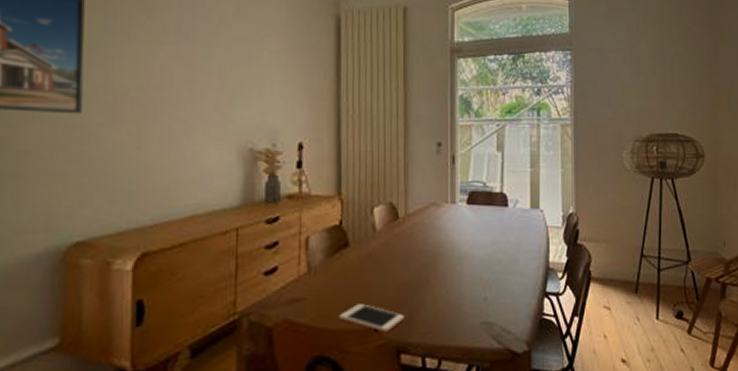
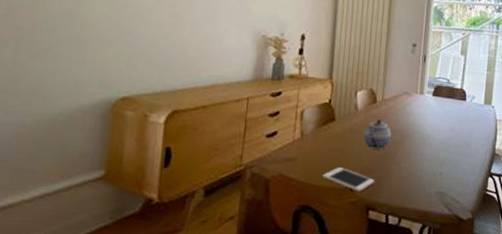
teapot: none [386,240,421,277] -> present [363,120,392,149]

